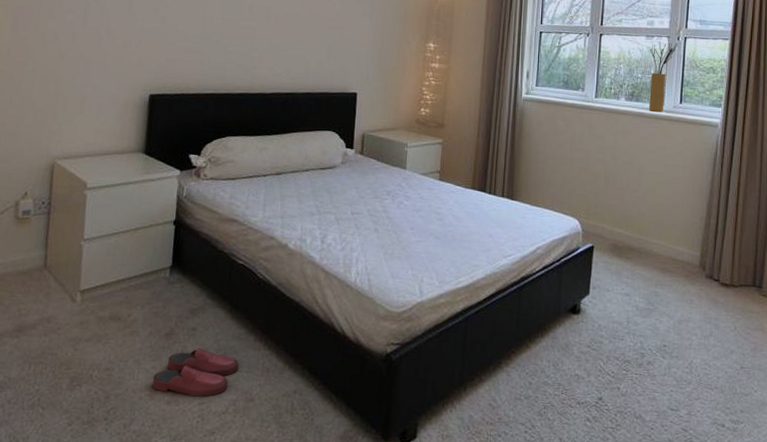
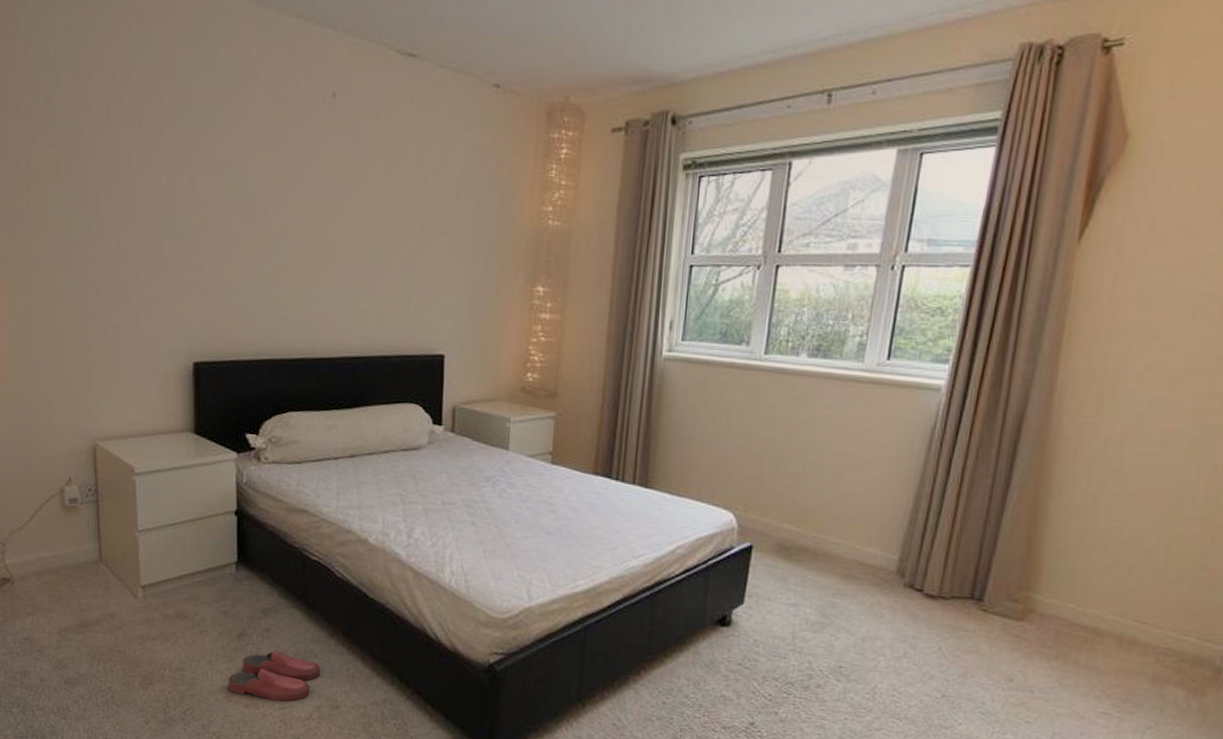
vase: present [649,42,679,113] -> none [841,273,892,373]

